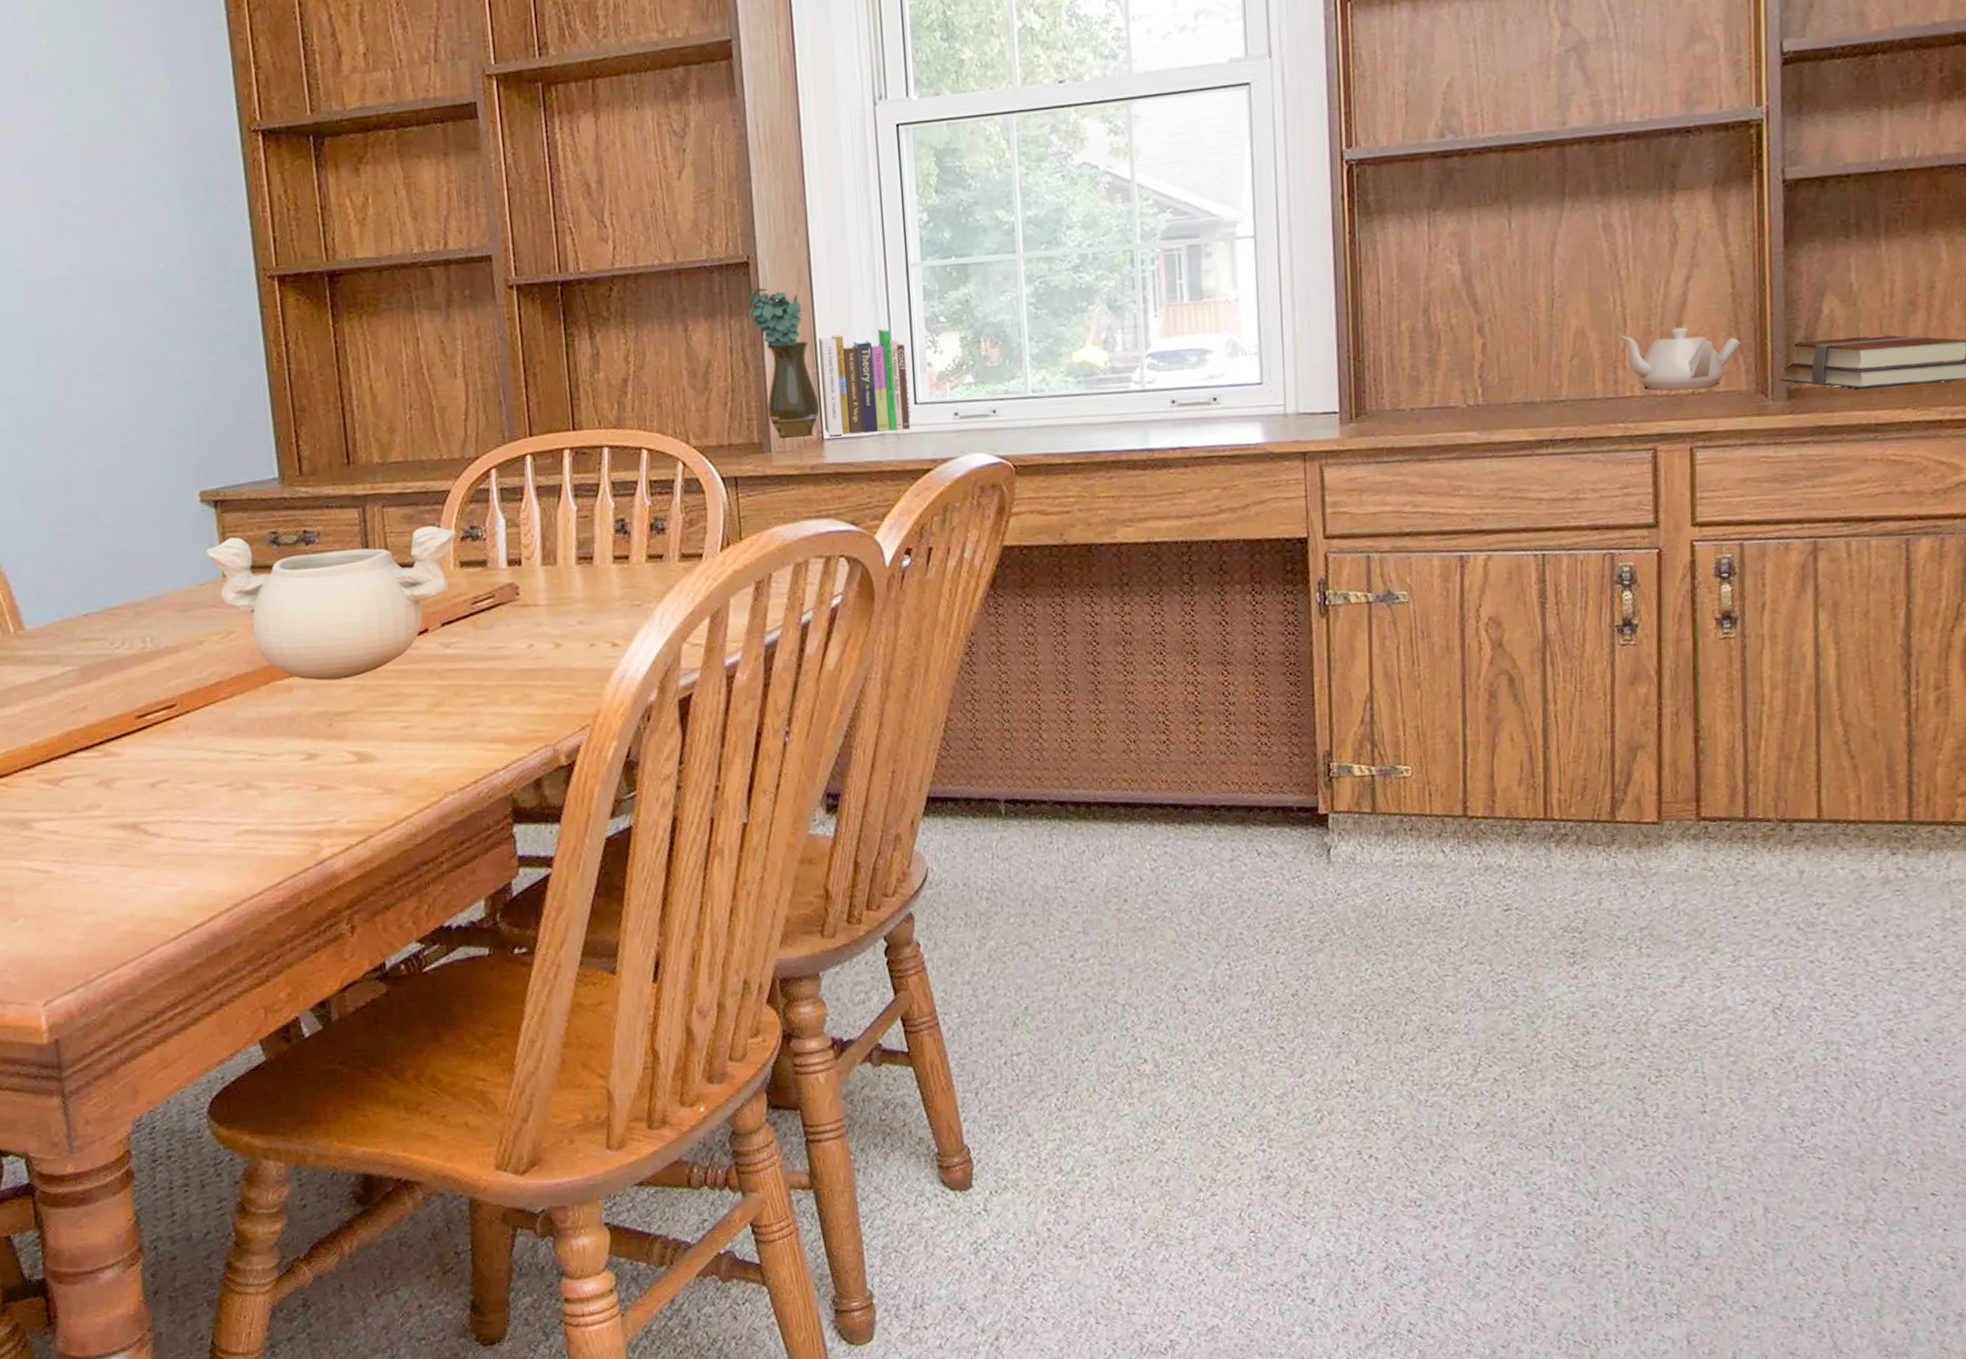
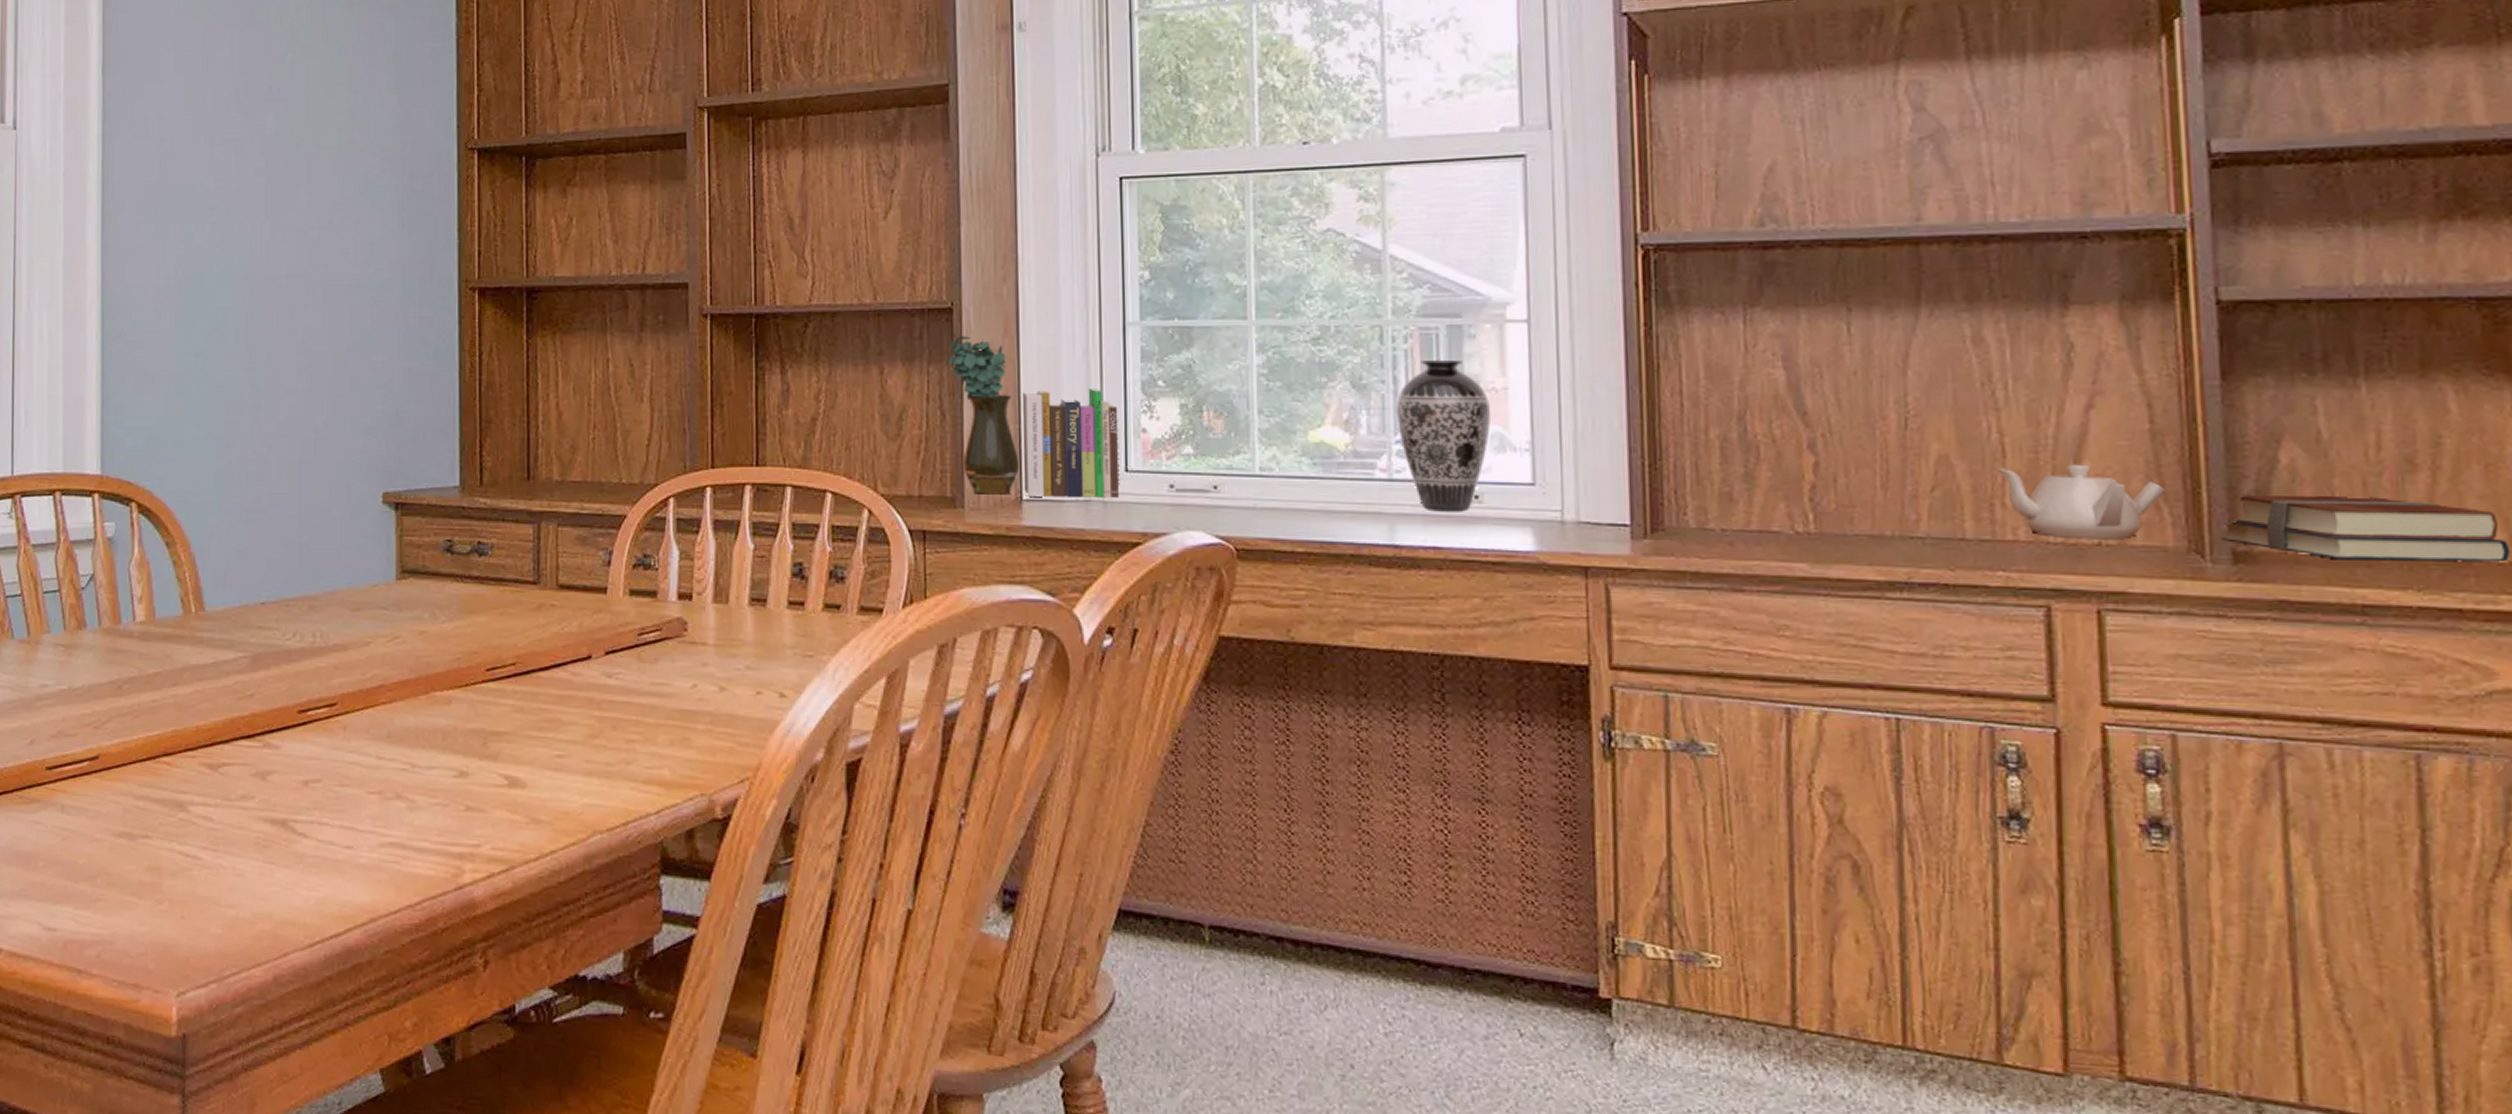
bowl: present [205,525,457,681] -> none [382,541,629,698]
decorative vase: none [1146,277,1226,416] -> present [1397,360,1492,514]

